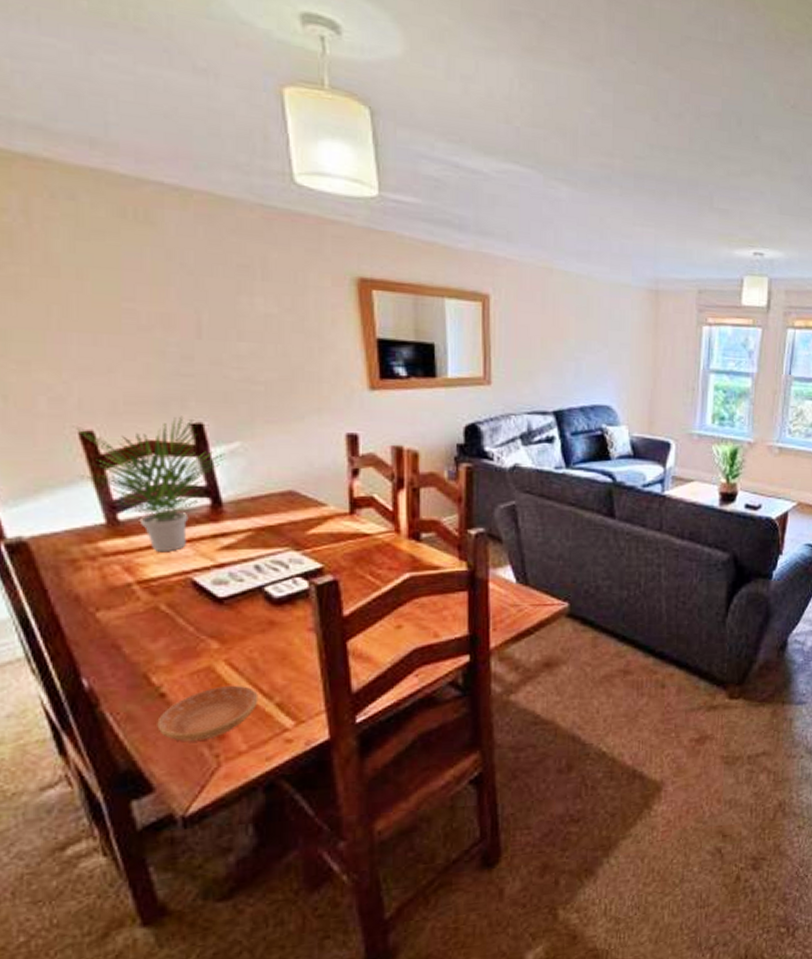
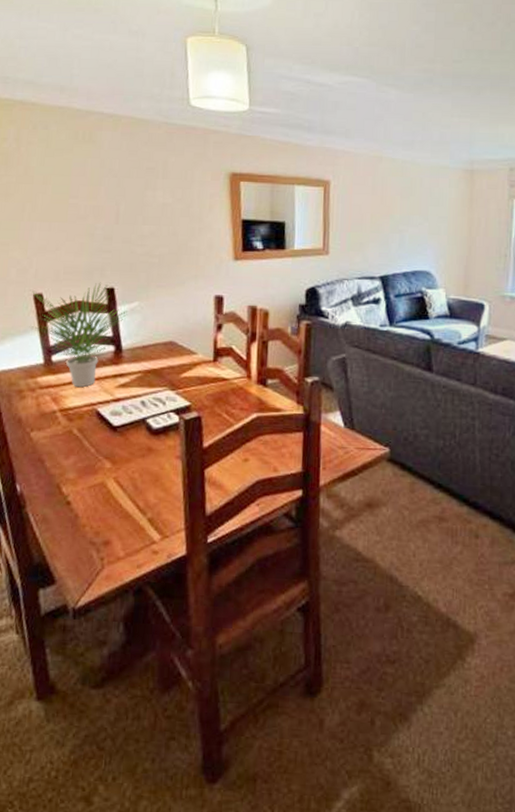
saucer: present [157,685,259,741] -> none [62,499,136,544]

